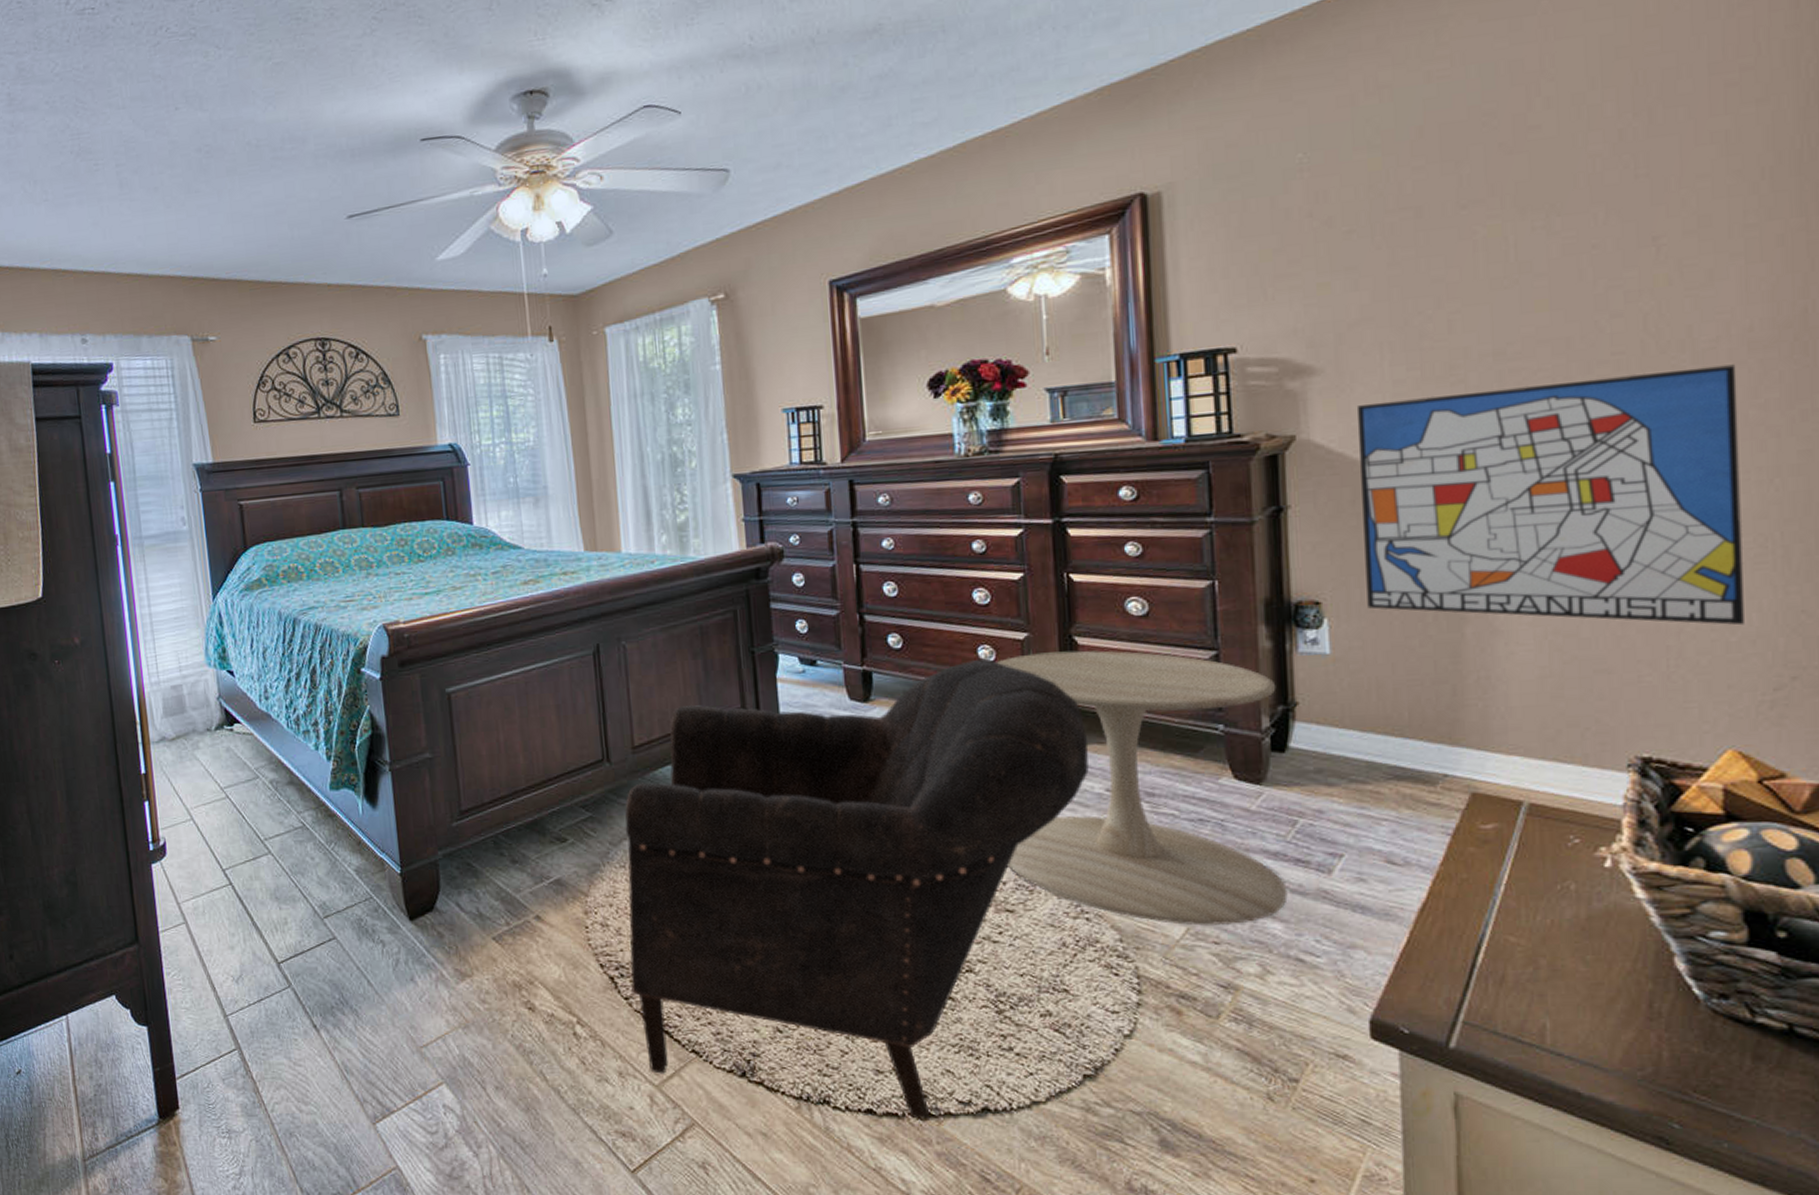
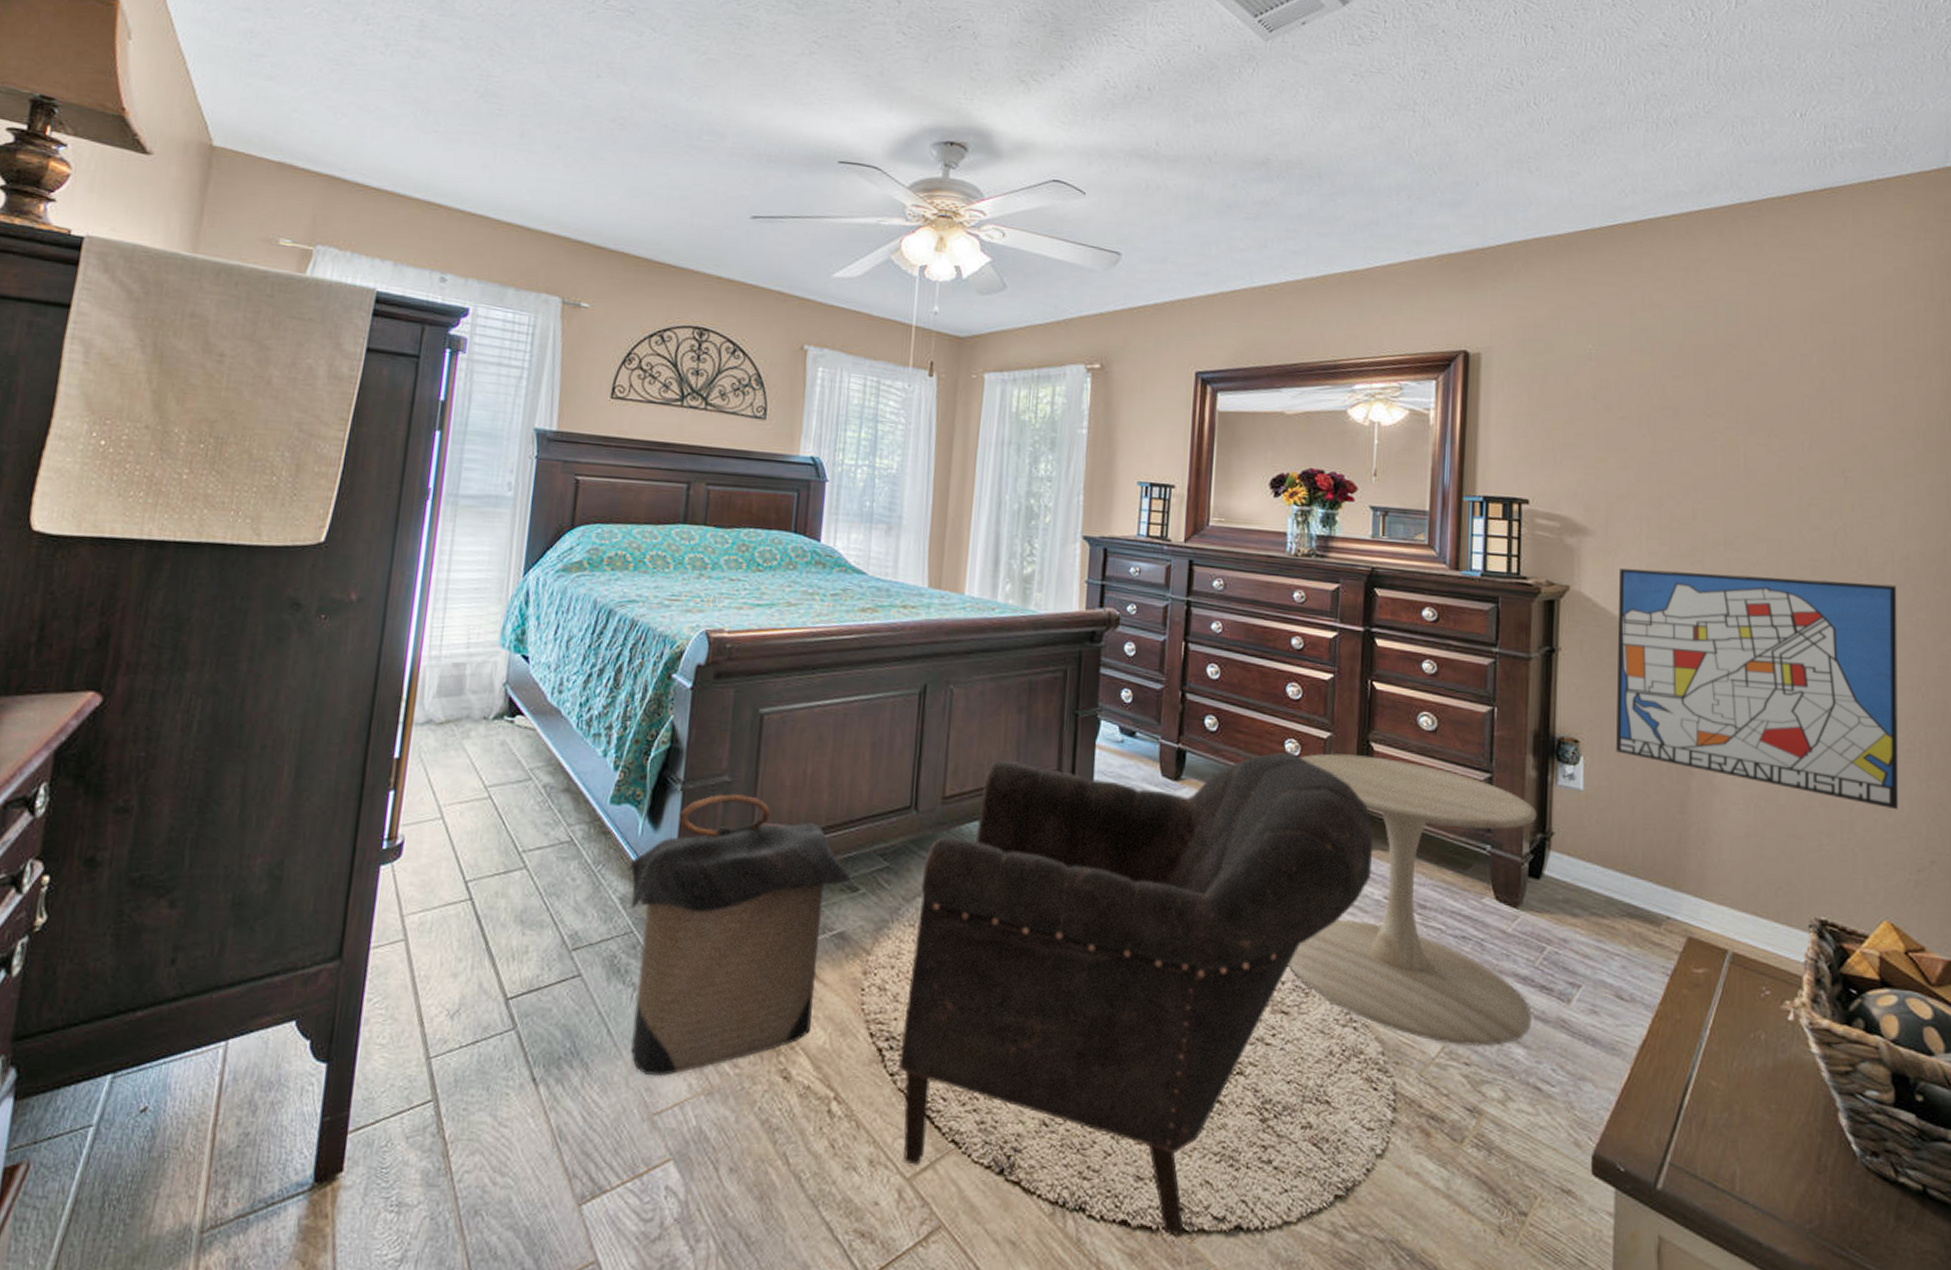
laundry hamper: none [357,768,559,1016] -> present [630,794,851,1077]

